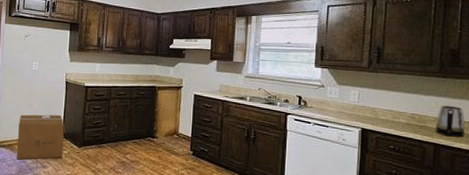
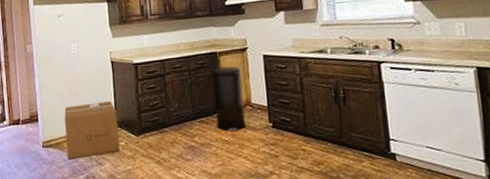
pedal bin: none [147,99,174,154] -> present [211,66,246,131]

